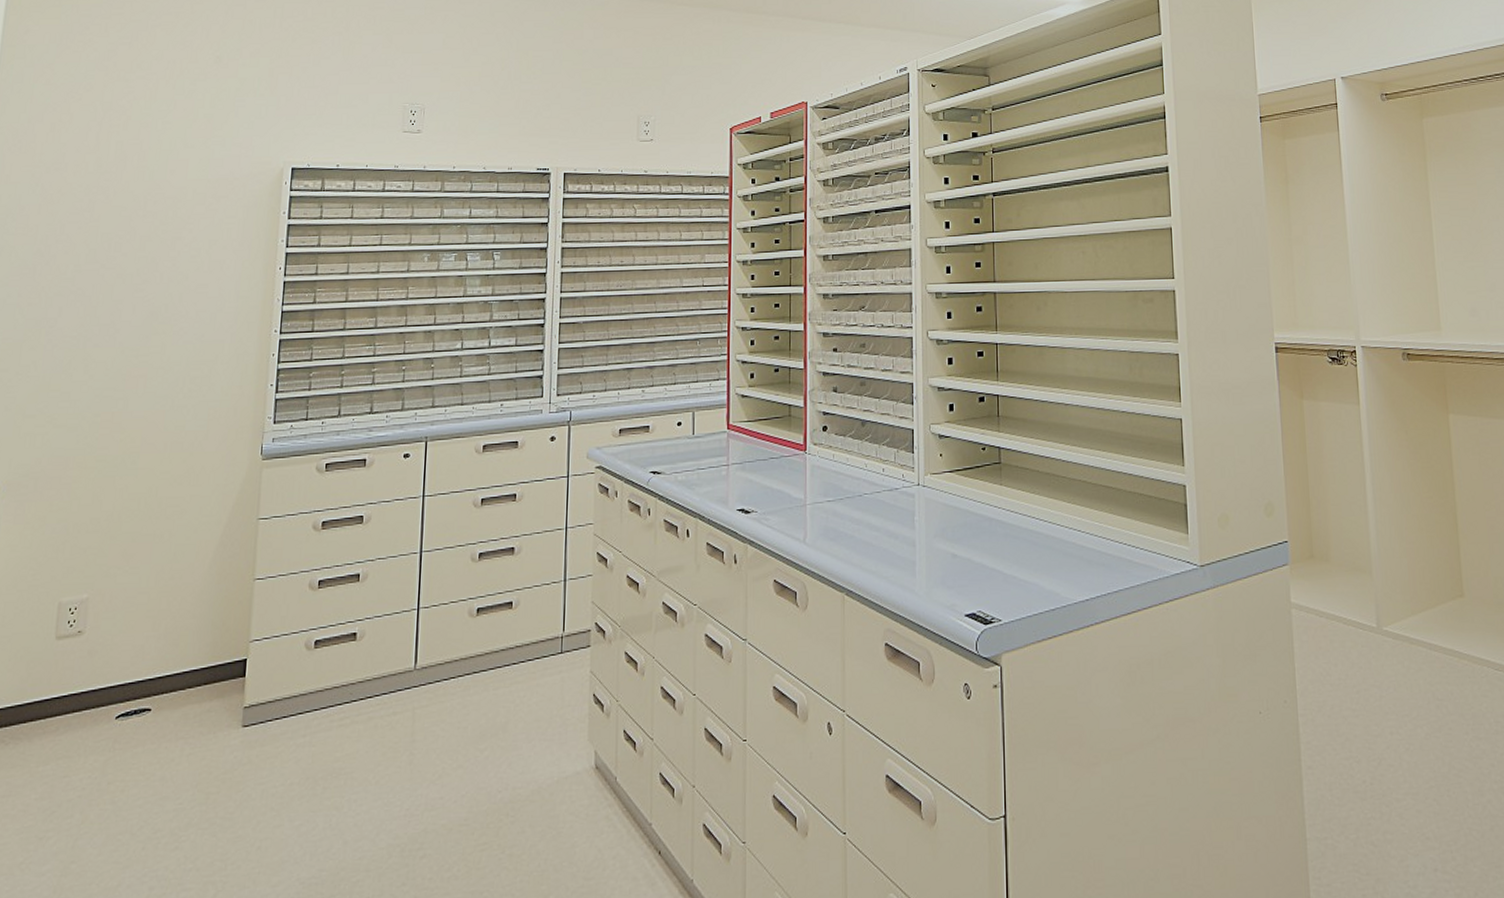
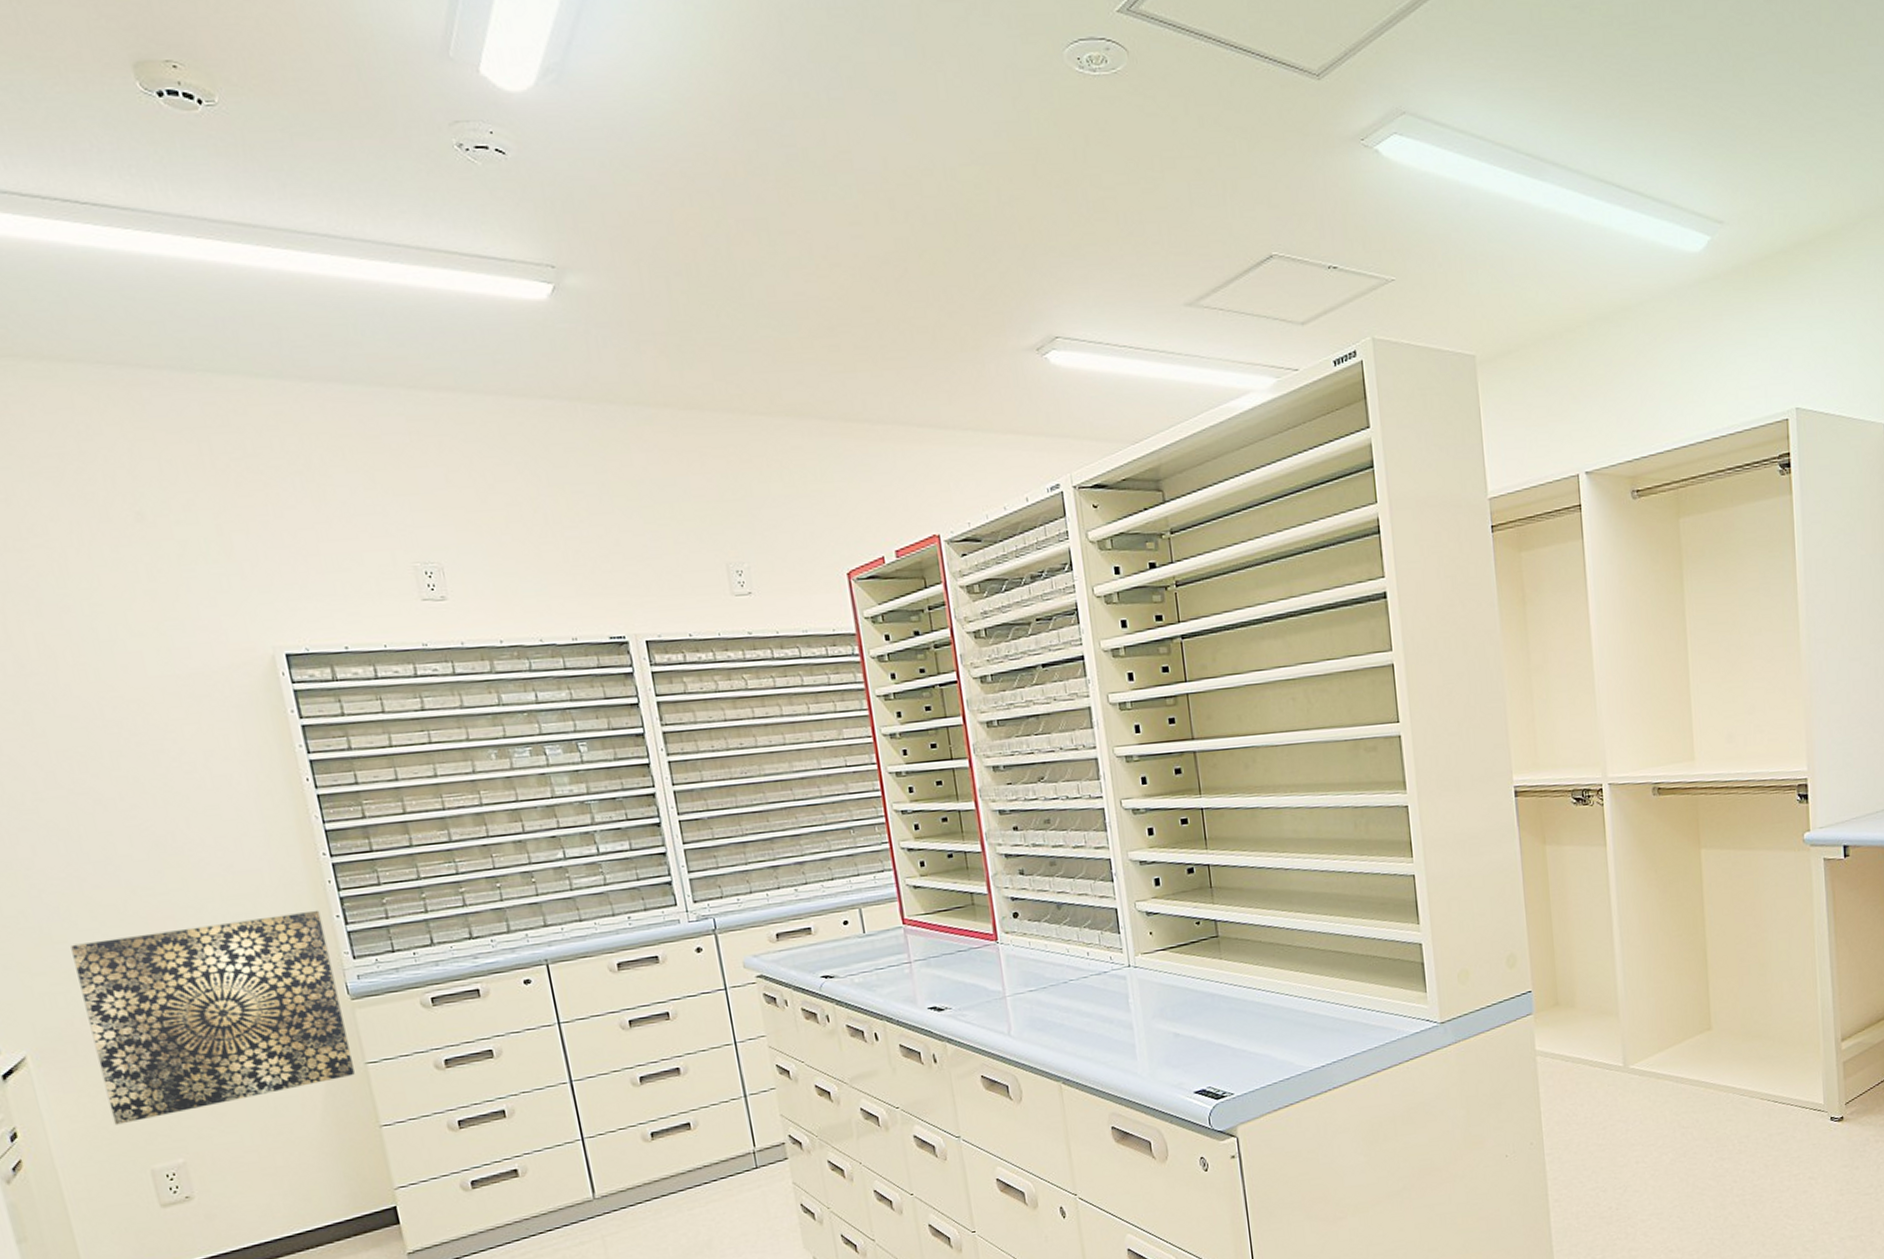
wall art: none [43,378,259,557] -> present [71,910,355,1125]

